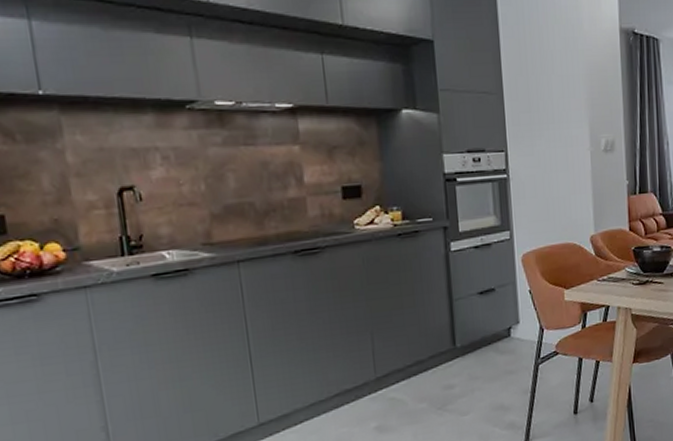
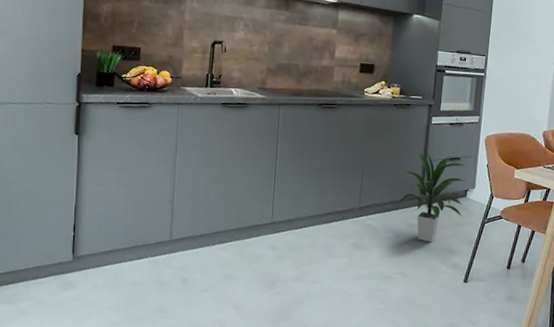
indoor plant: none [424,287,509,404] -> present [397,148,468,242]

